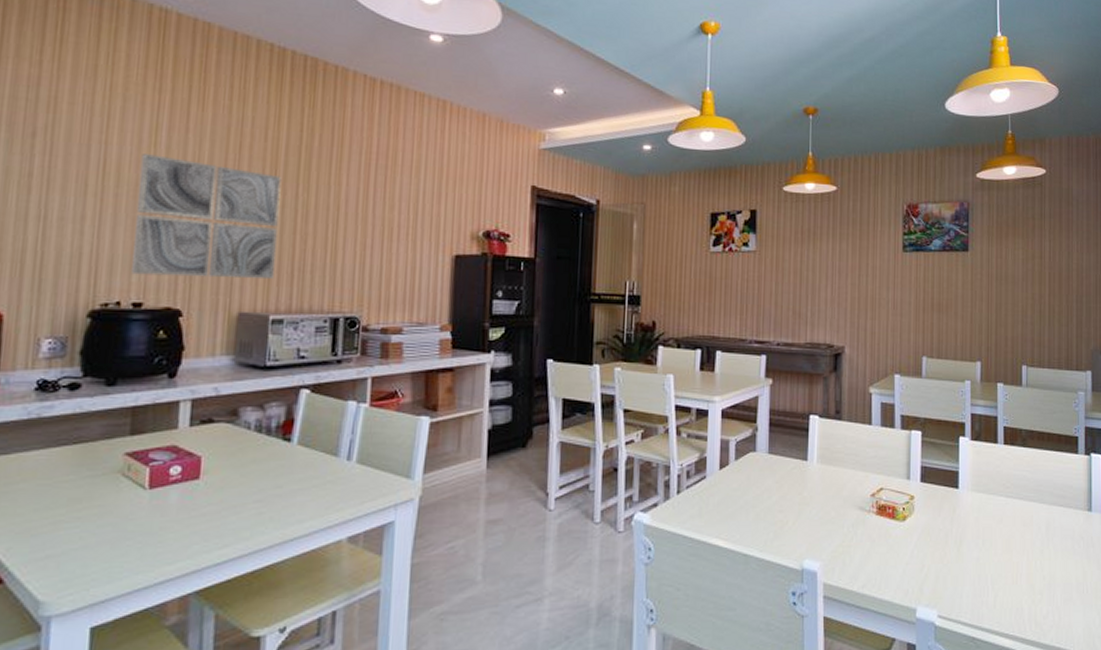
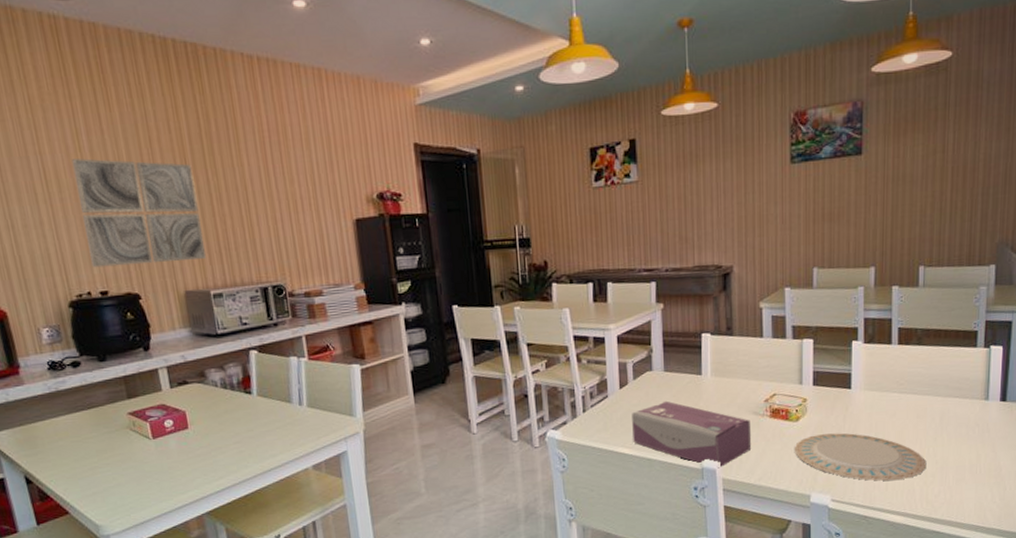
tissue box: none [729,487,857,571] -> present [632,400,752,469]
plate: none [900,537,1034,596] -> present [794,433,927,481]

